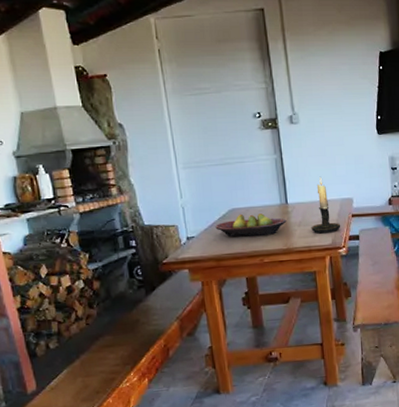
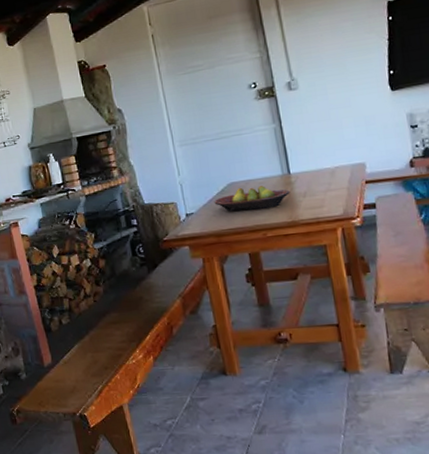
candle holder: present [311,176,341,234] -> none [318,142,353,204]

